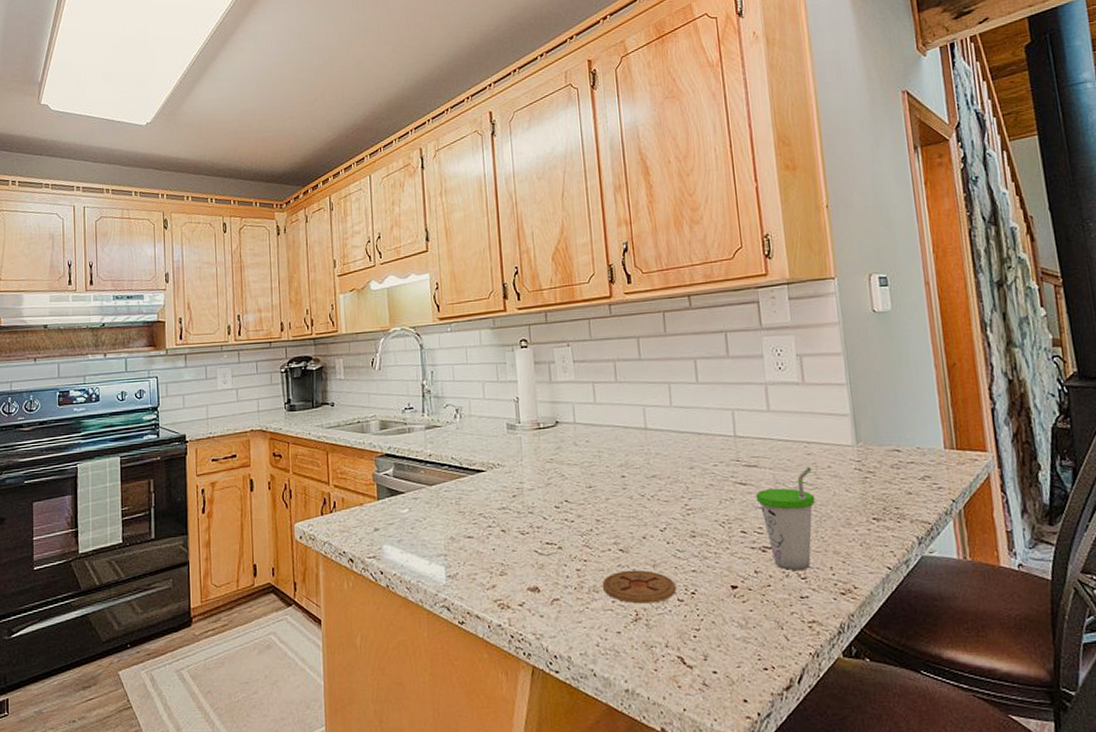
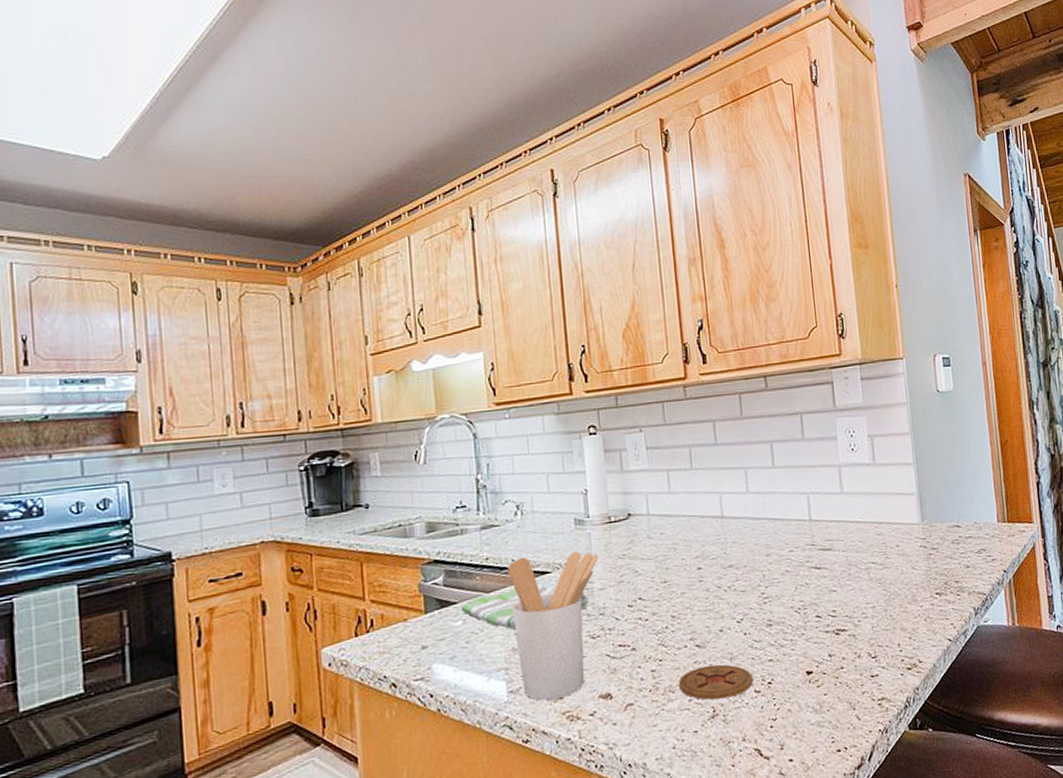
dish towel: none [407,482,520,522] -> present [460,585,589,631]
utensil holder: none [447,453,529,587] -> present [507,551,599,701]
cup: present [755,466,815,571] -> none [829,546,885,651]

